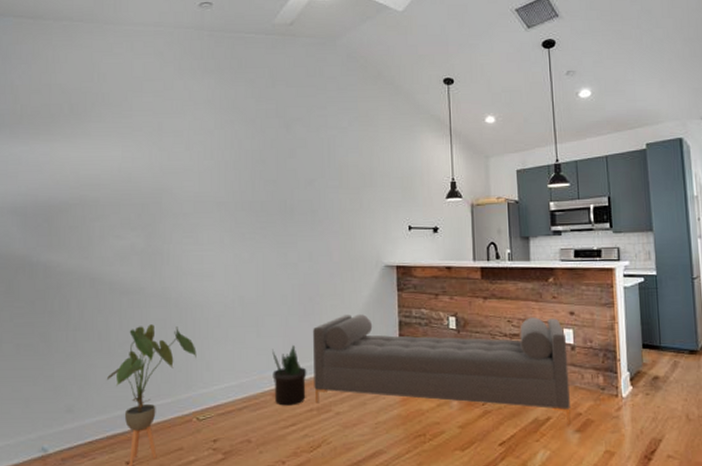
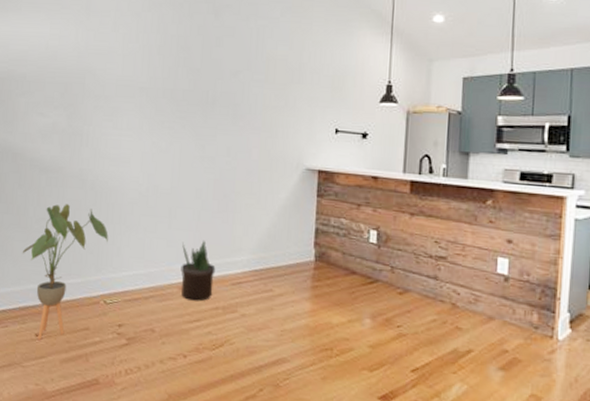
sofa: present [312,314,571,426] -> none [221,215,500,363]

